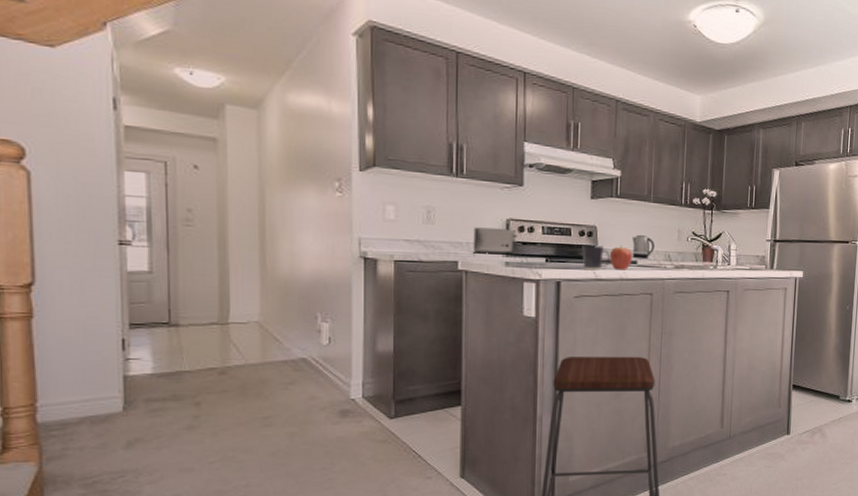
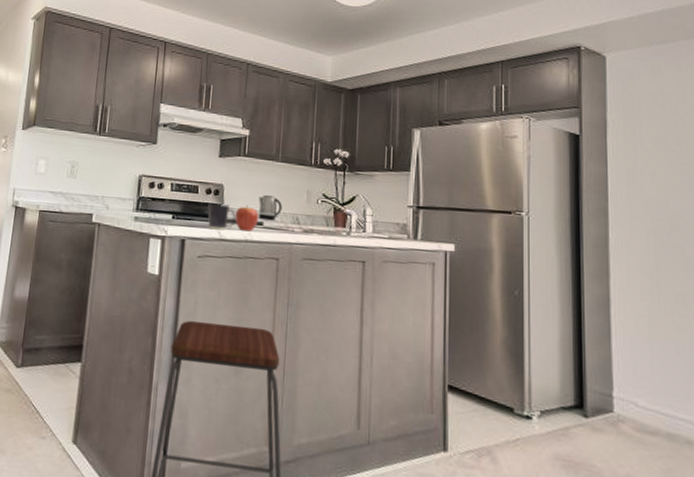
toaster: present [473,227,517,255] -> none [107,182,148,210]

